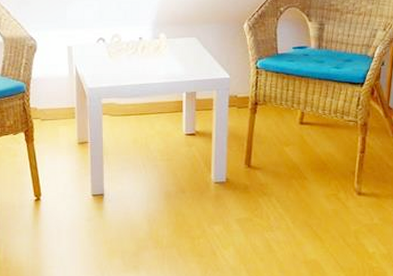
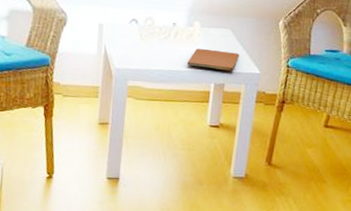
book: none [157,60,208,79] -> present [187,48,240,72]

